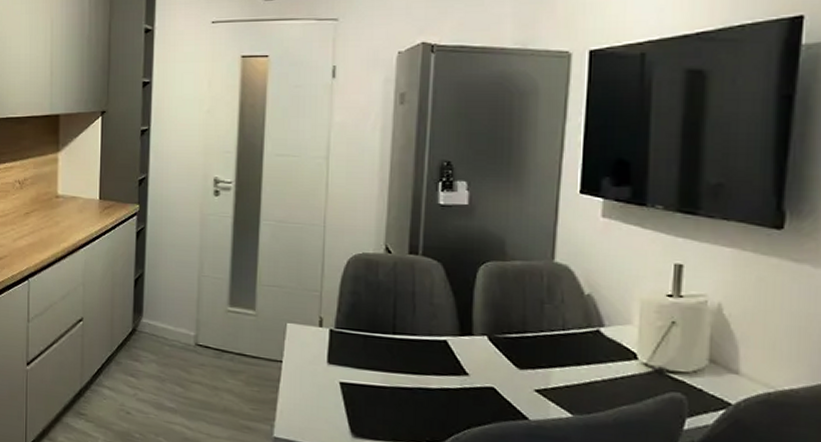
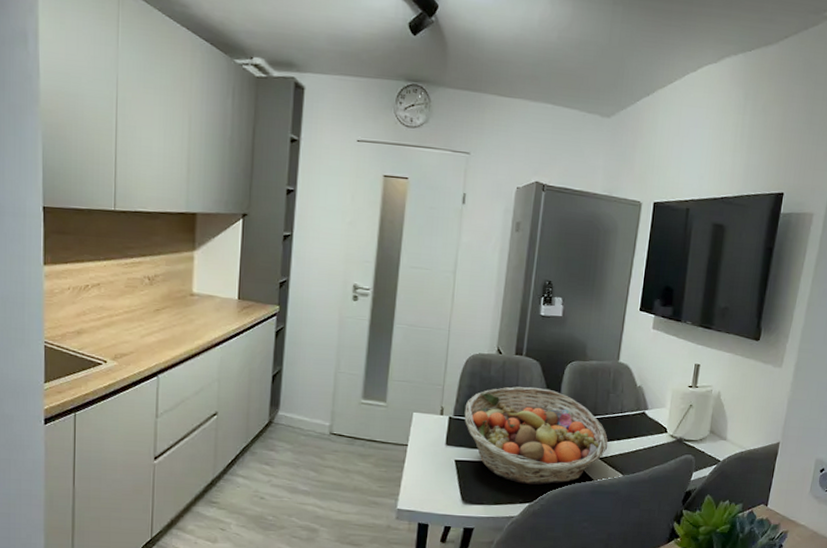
fruit basket: none [348,293,547,421] -> present [464,386,608,485]

